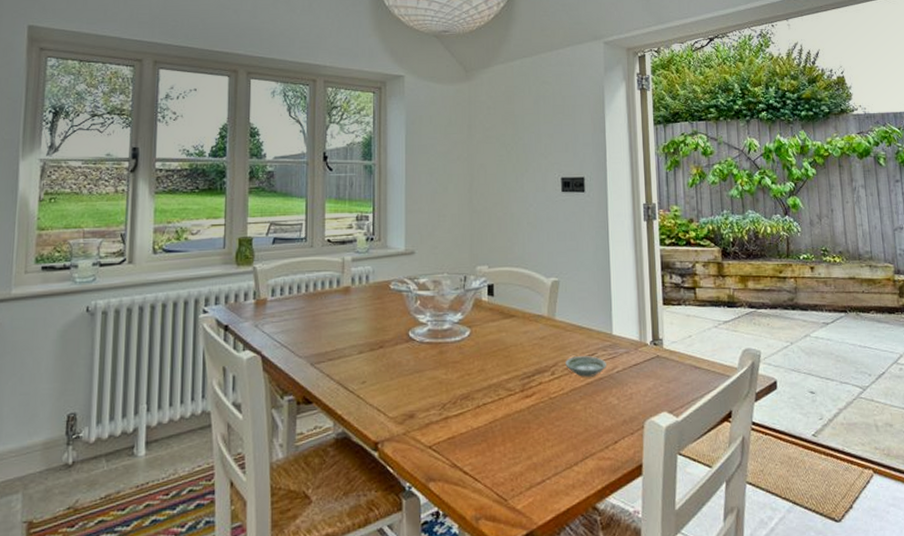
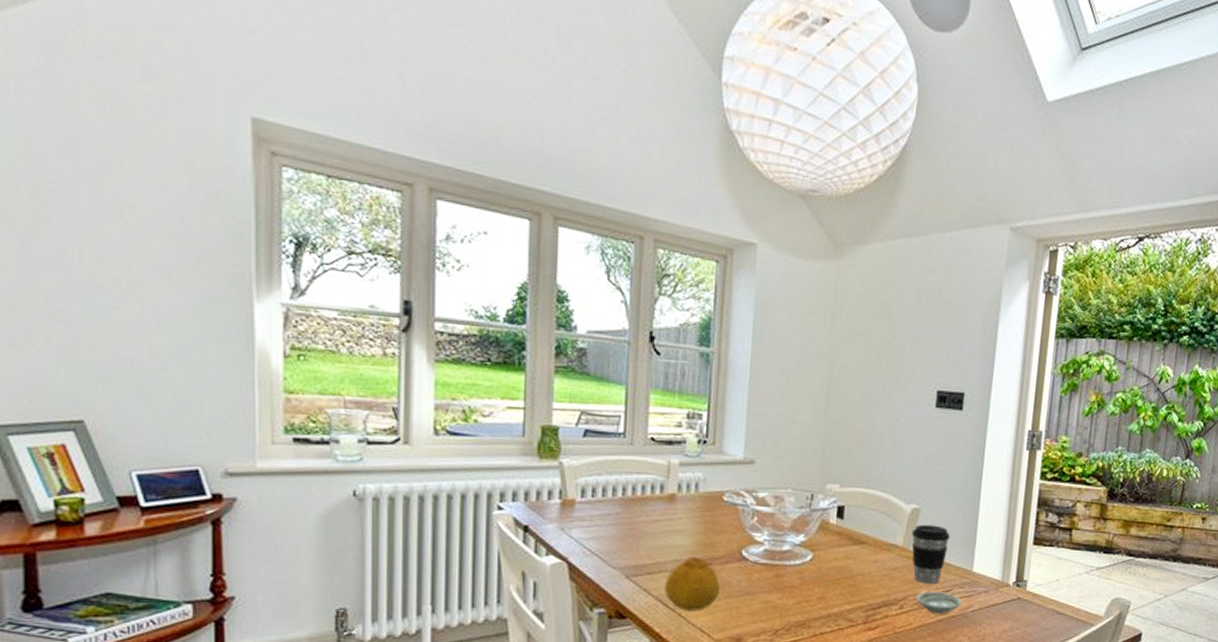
fruit: none [344,341,391,392] -> present [665,556,720,611]
coffee cup: none [555,294,588,350] -> present [911,524,950,585]

